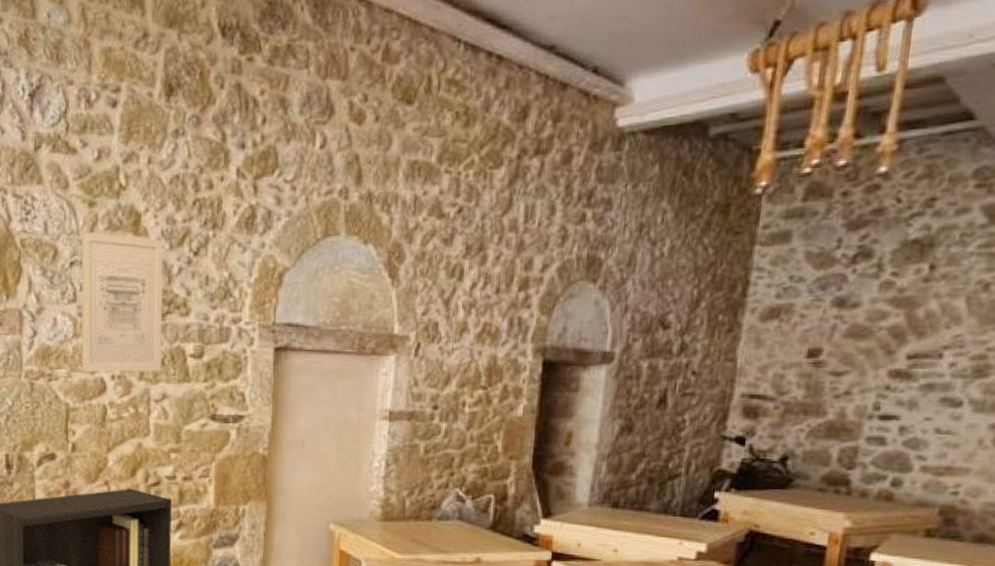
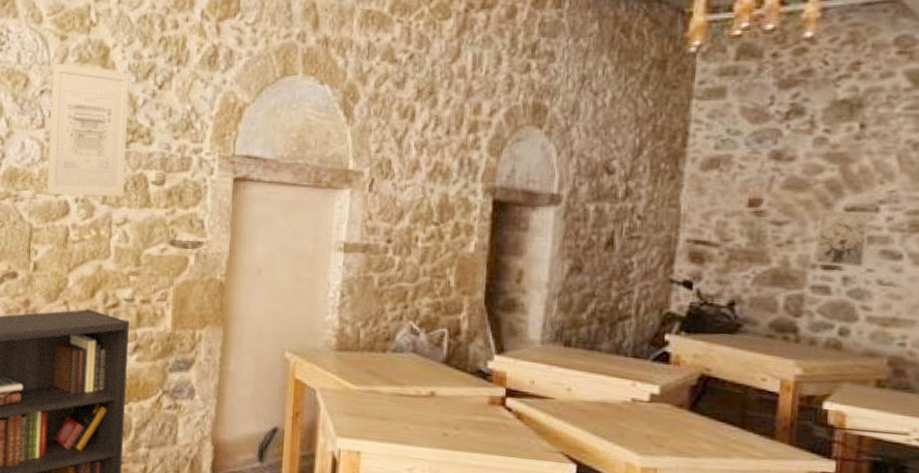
wall art: none [871,358,933,417] -> present [814,210,870,268]

